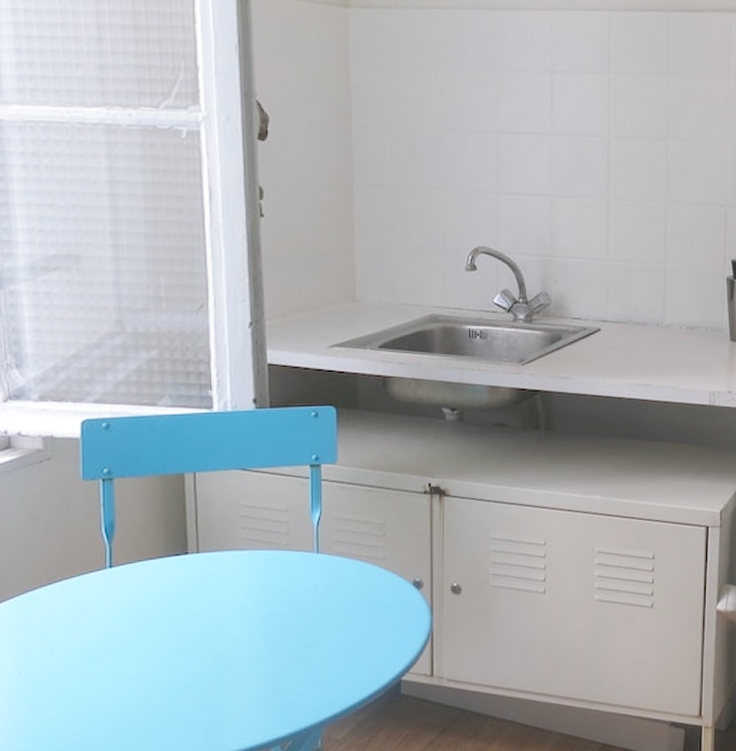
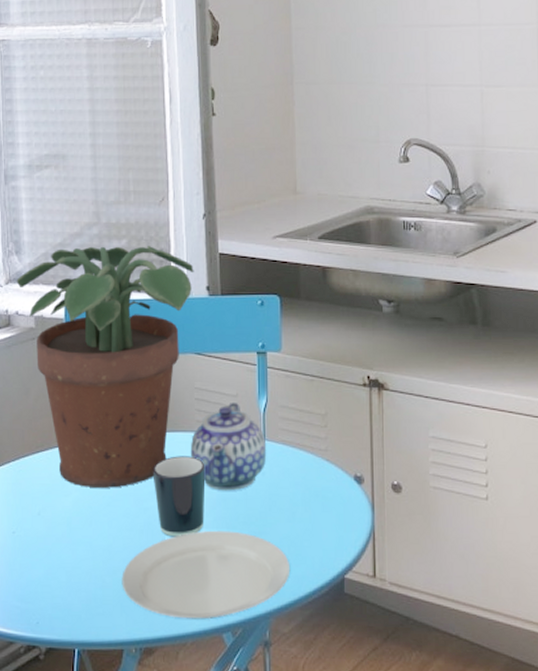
potted plant: none [17,357,239,617] -> present [16,246,194,488]
plate: none [154,646,345,739] -> present [122,530,291,620]
mug: none [190,575,252,659] -> present [152,456,206,537]
teapot: none [235,516,320,607] -> present [191,401,267,491]

